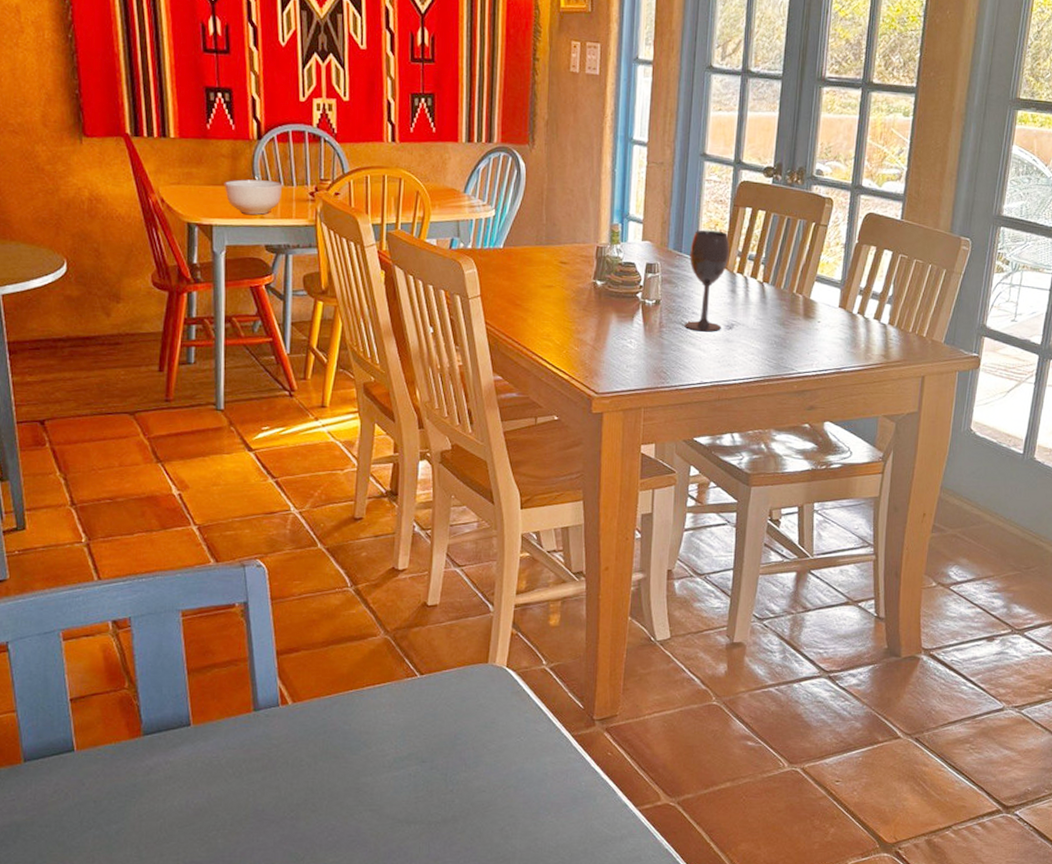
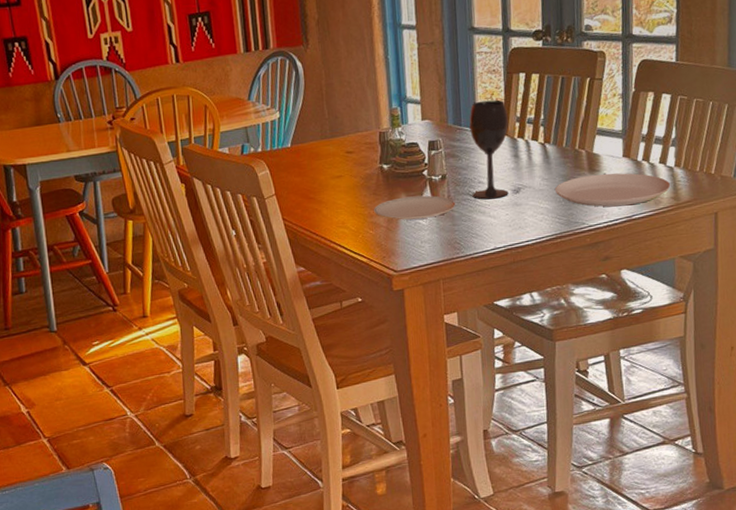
bowl: present [224,179,283,215] -> none [31,115,83,150]
plate: none [582,317,667,343] -> present [374,195,456,220]
plate: none [769,321,883,357] -> present [555,173,671,207]

